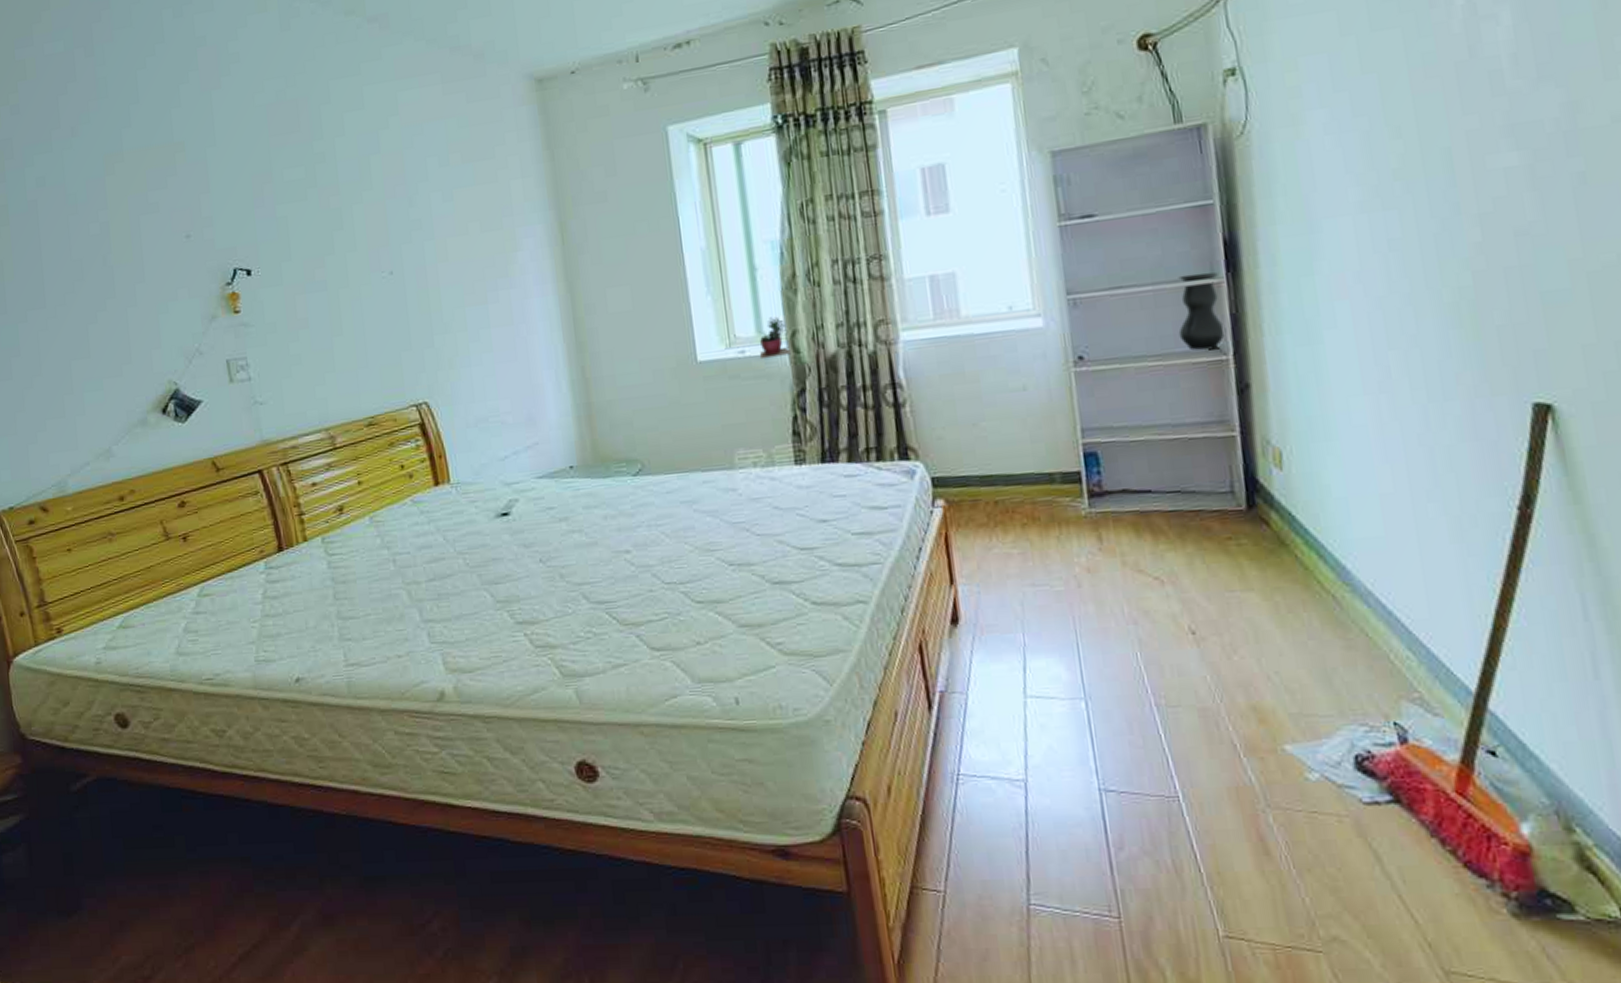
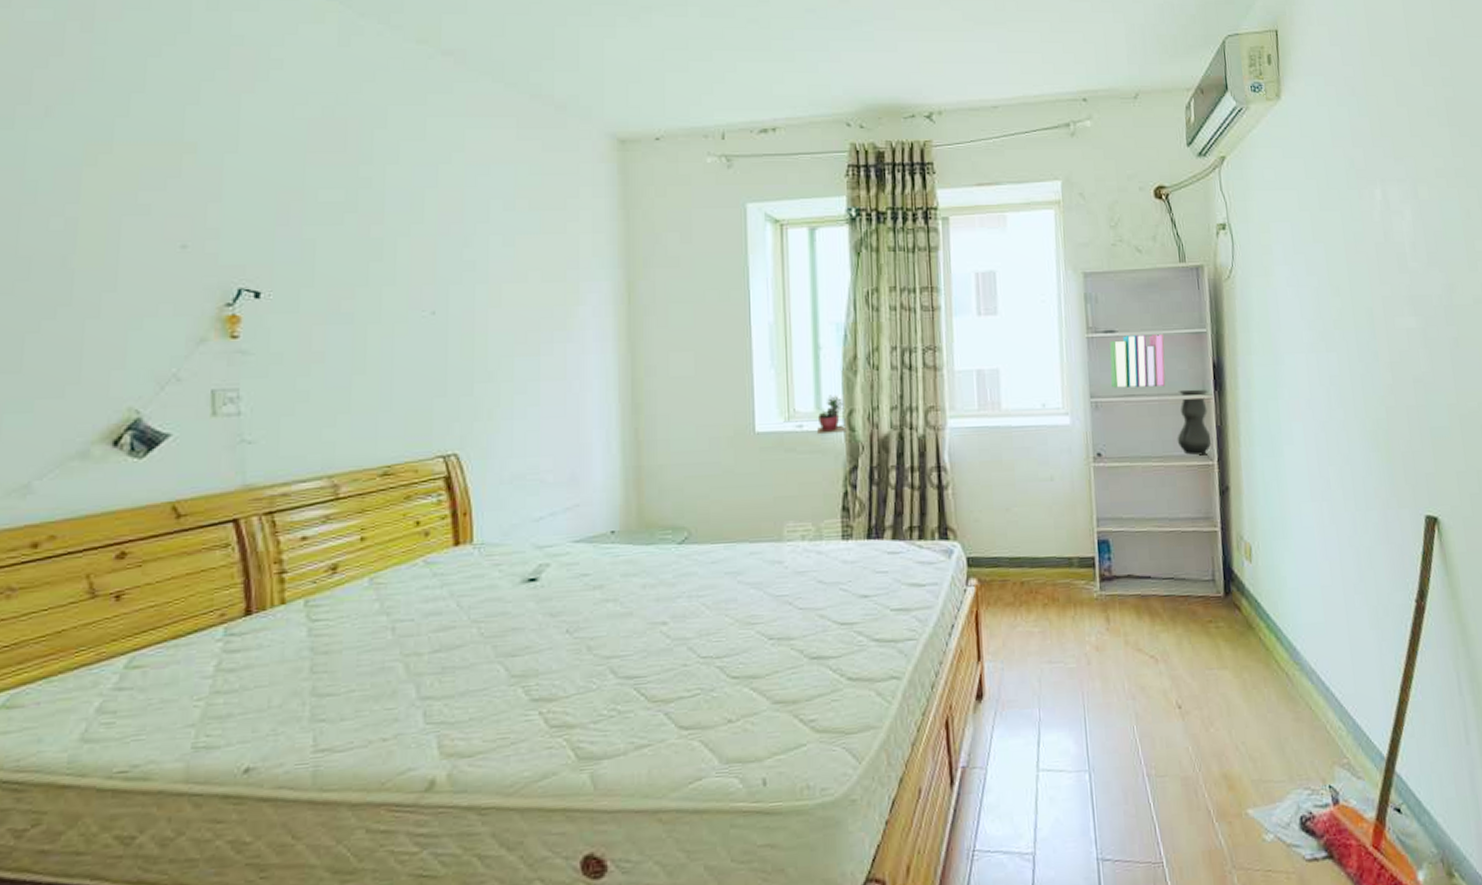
books: none [1088,212,1162,281] -> present [1109,334,1166,388]

